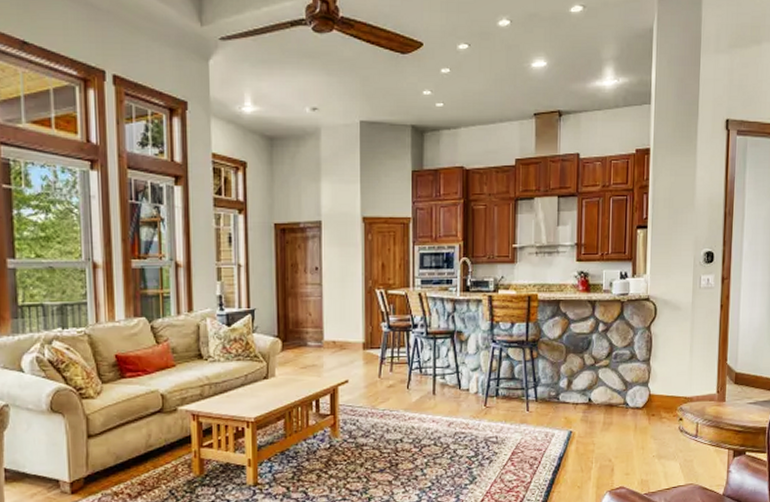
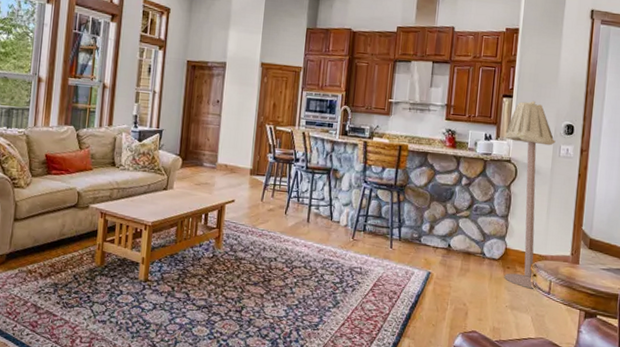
floor lamp: none [641,229,695,434] -> present [504,100,556,289]

